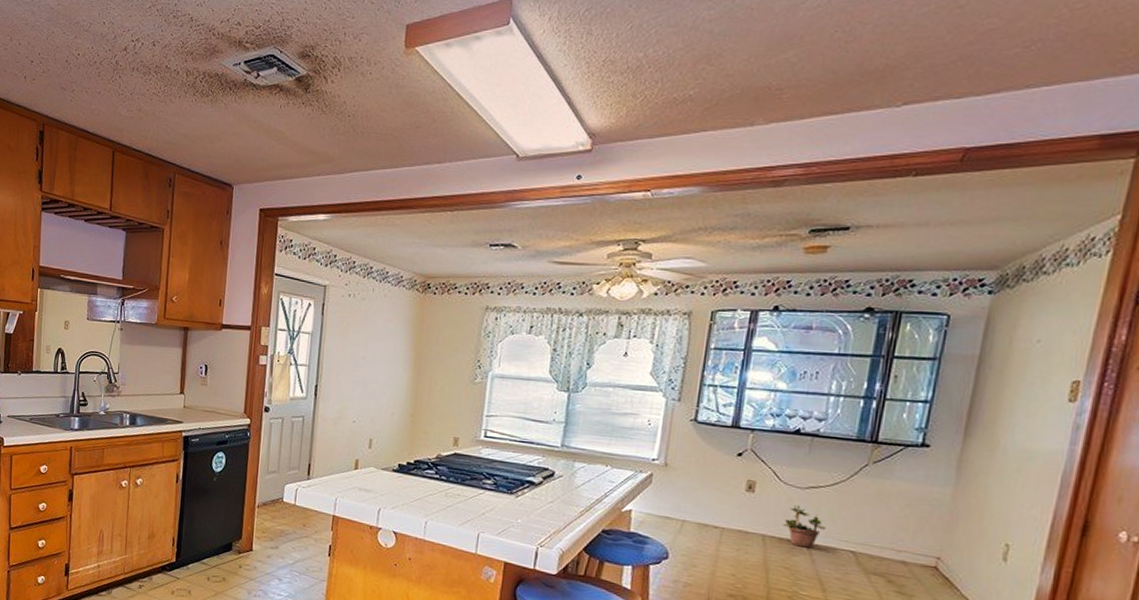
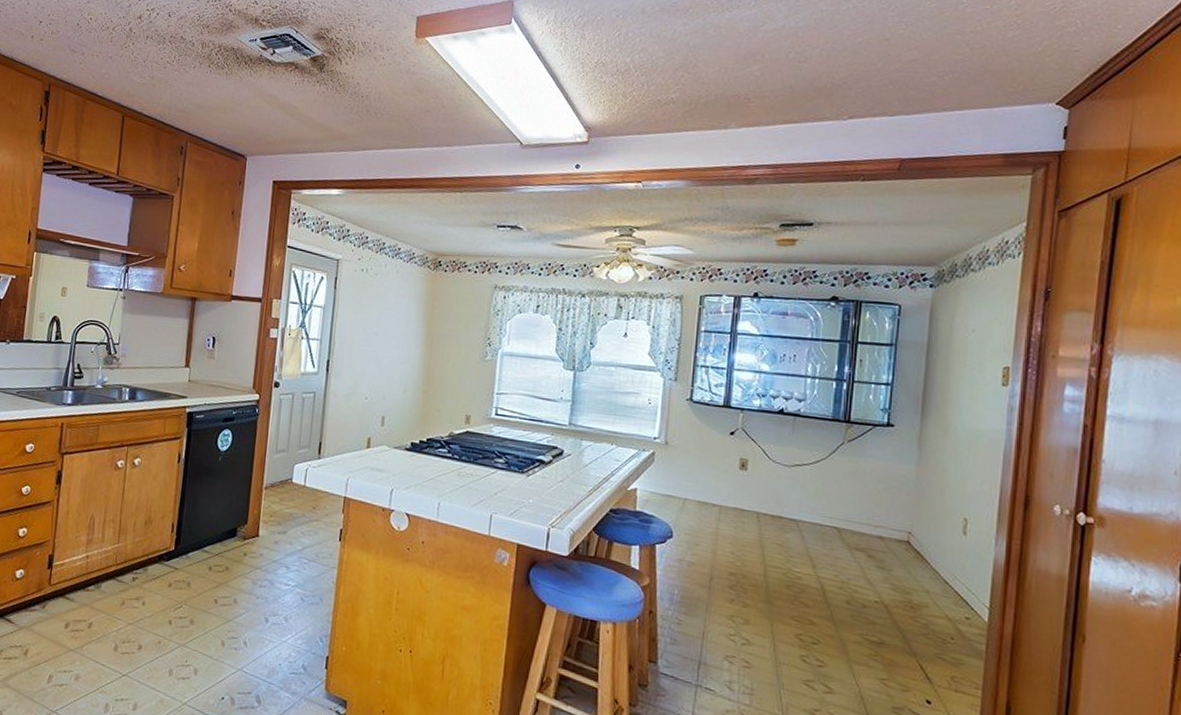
potted plant: present [783,504,827,548] -> none [774,482,813,525]

